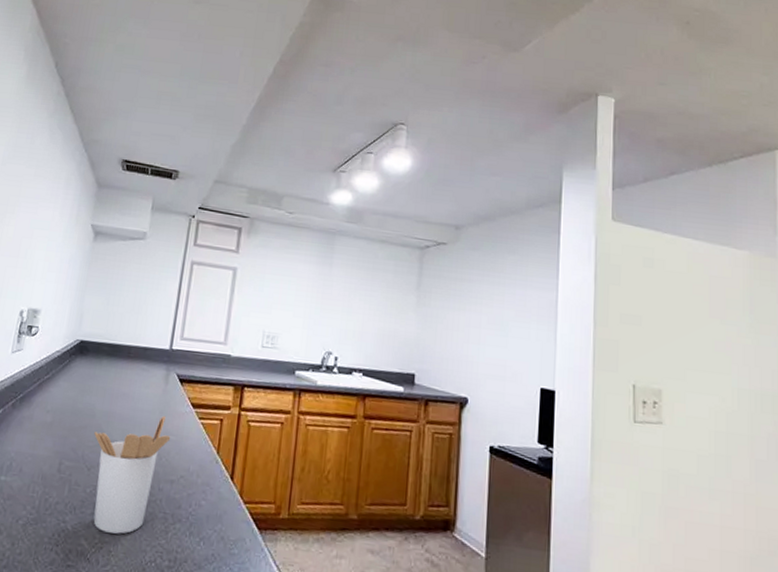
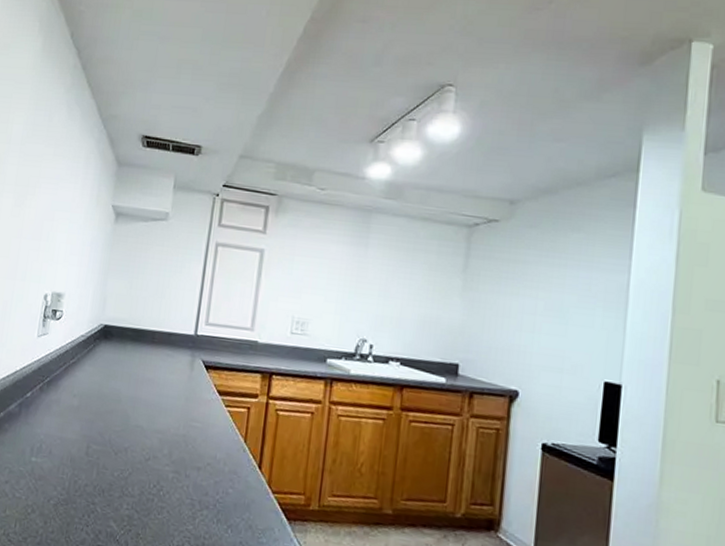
utensil holder: present [93,415,171,534] -> none [120,402,197,518]

